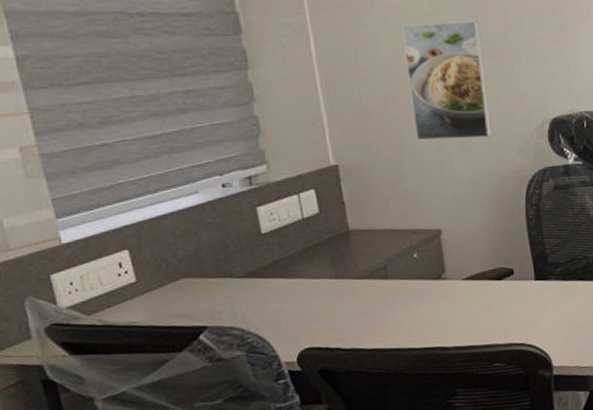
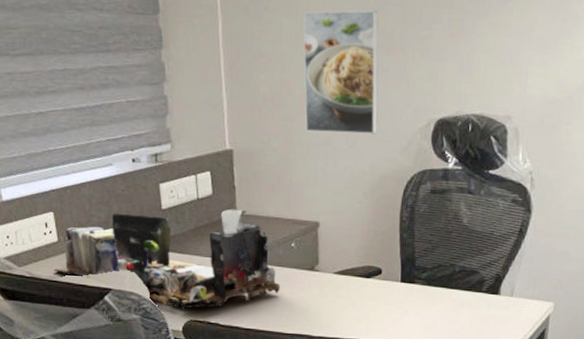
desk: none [133,225,406,339] -> present [53,209,280,310]

